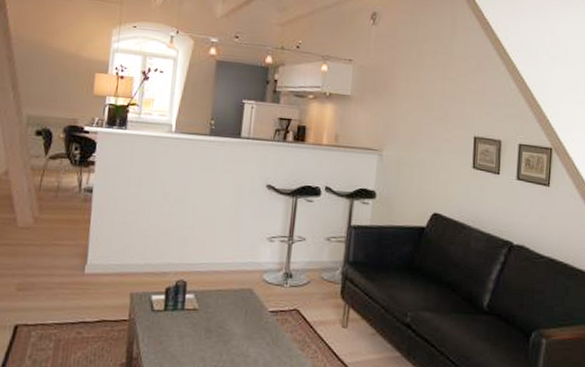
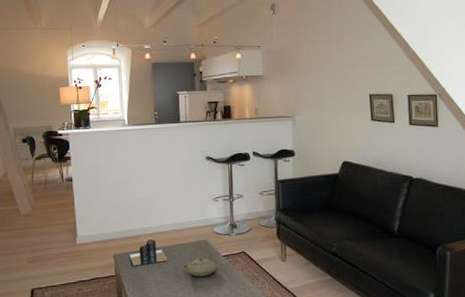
teapot: none [218,298,260,335] -> present [183,248,217,277]

